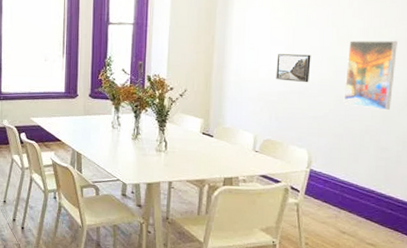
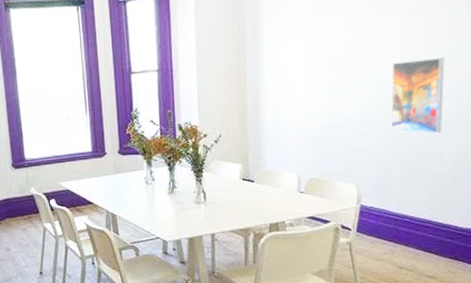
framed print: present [276,54,311,83] -> none [315,82,353,114]

